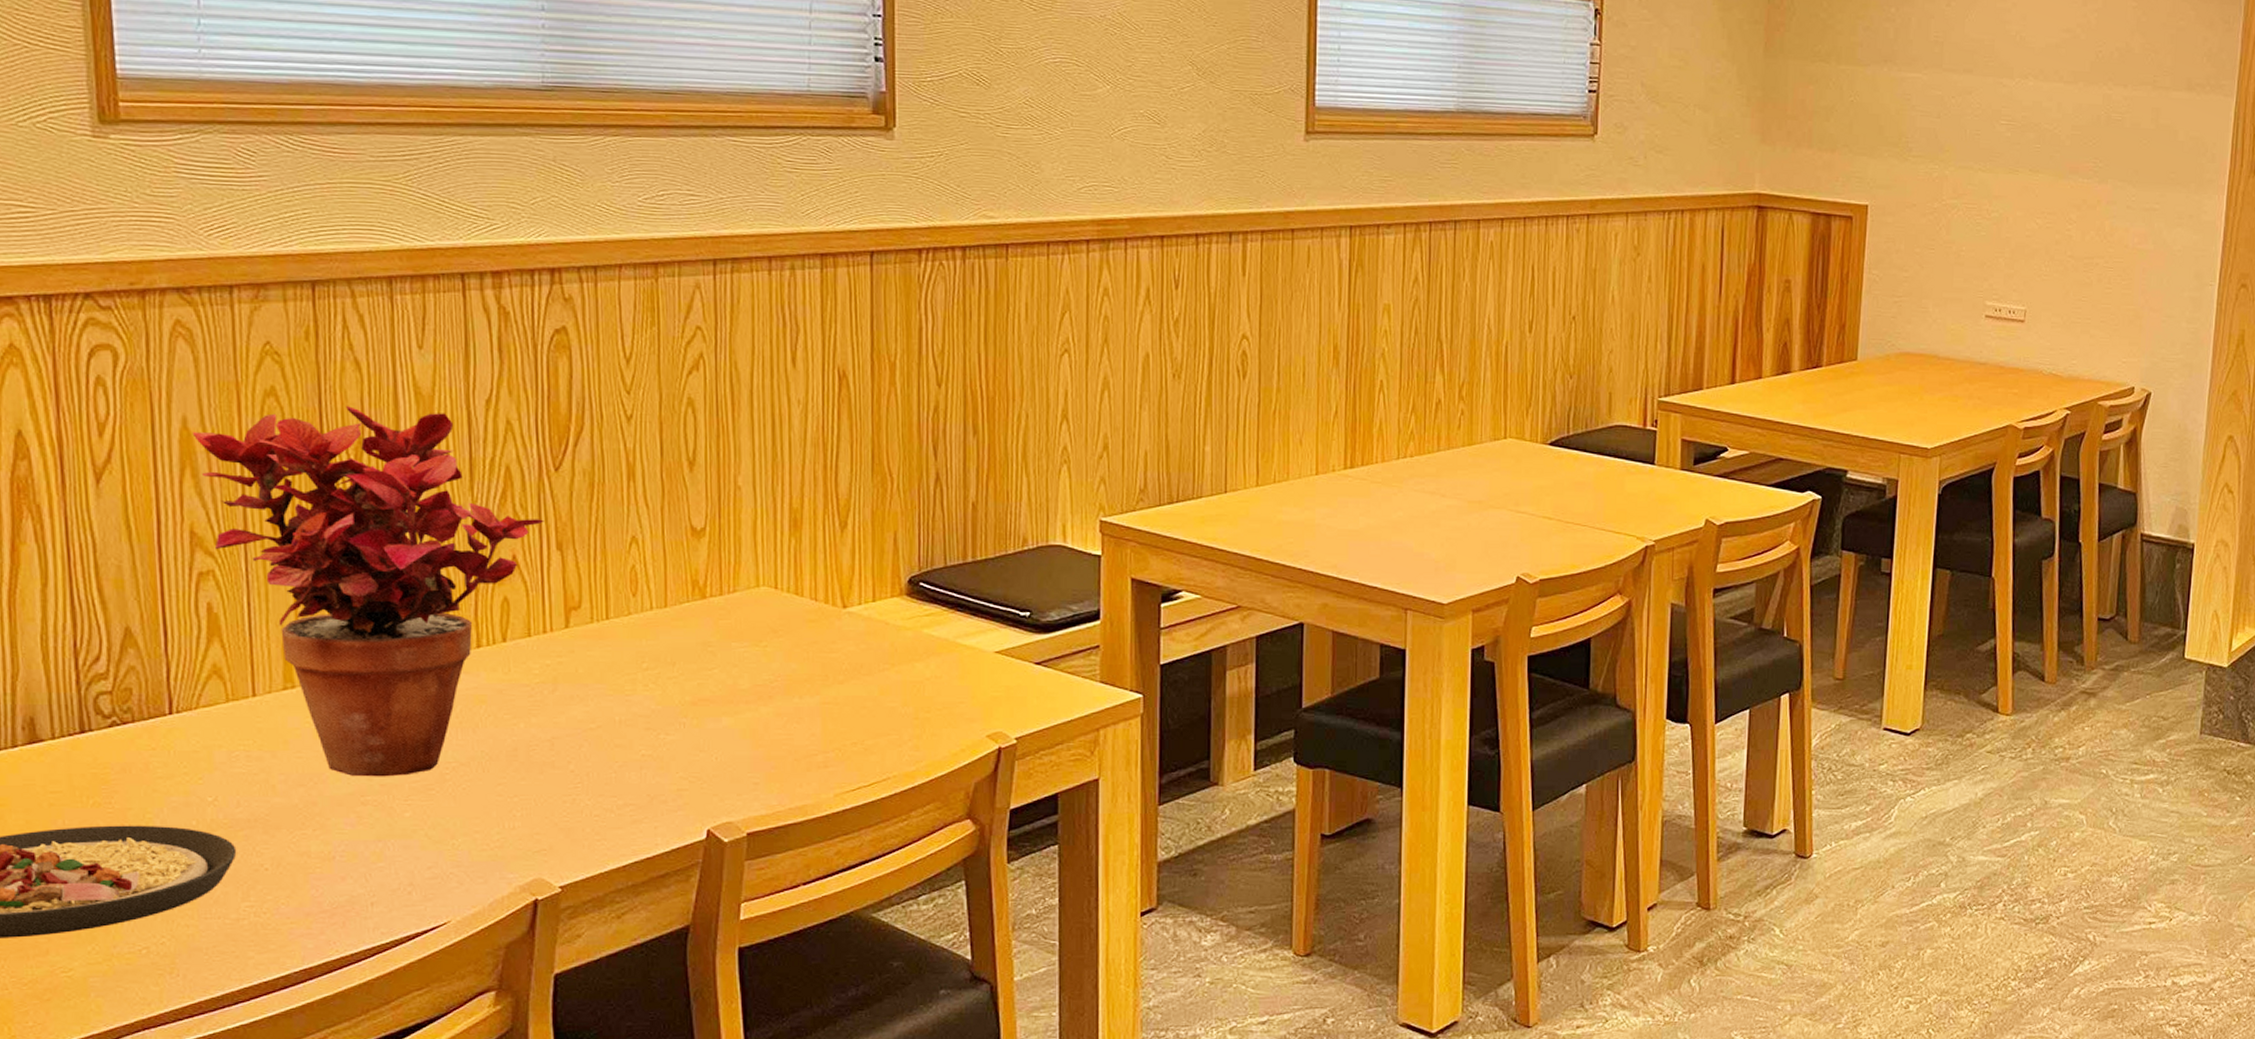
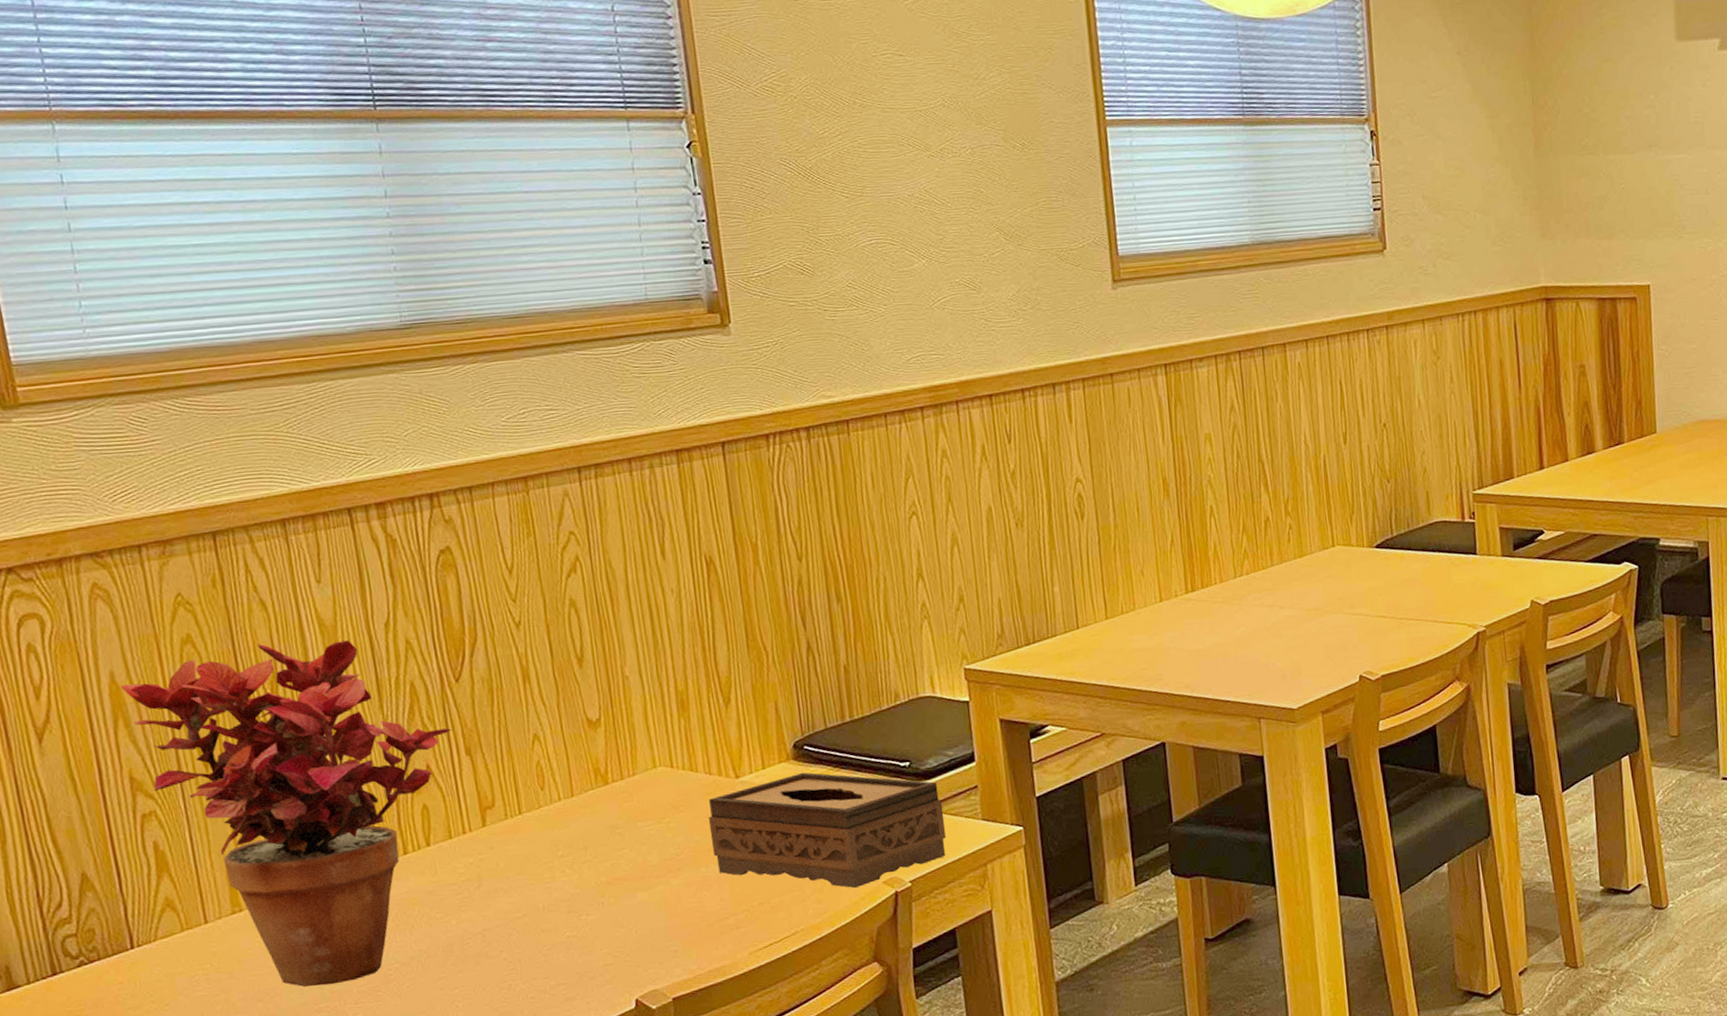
tissue box: none [808,610,1060,739] -> present [709,772,947,889]

